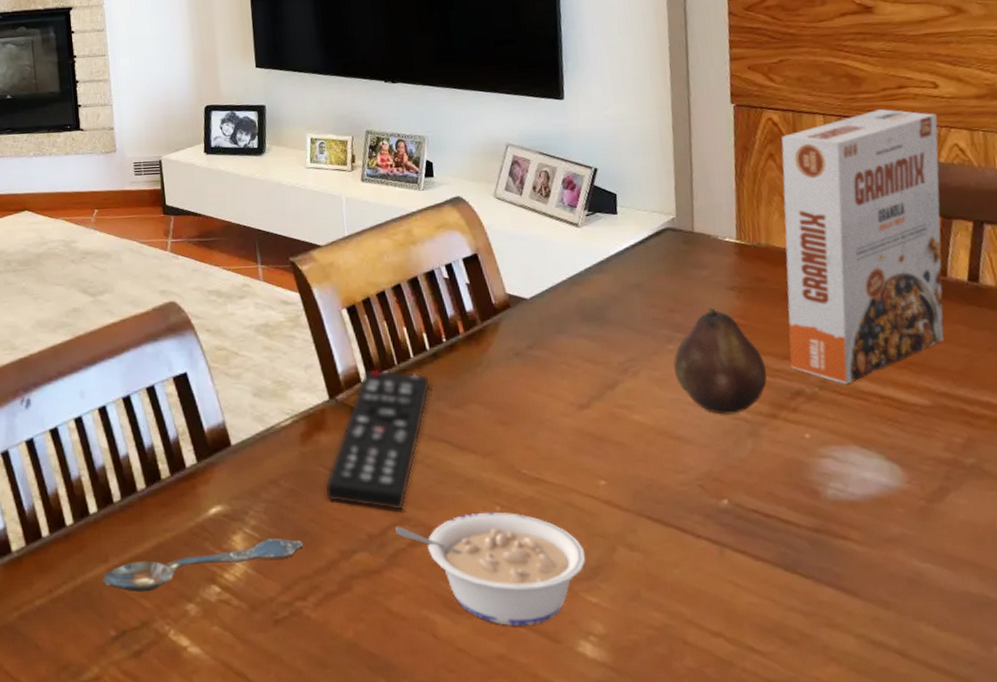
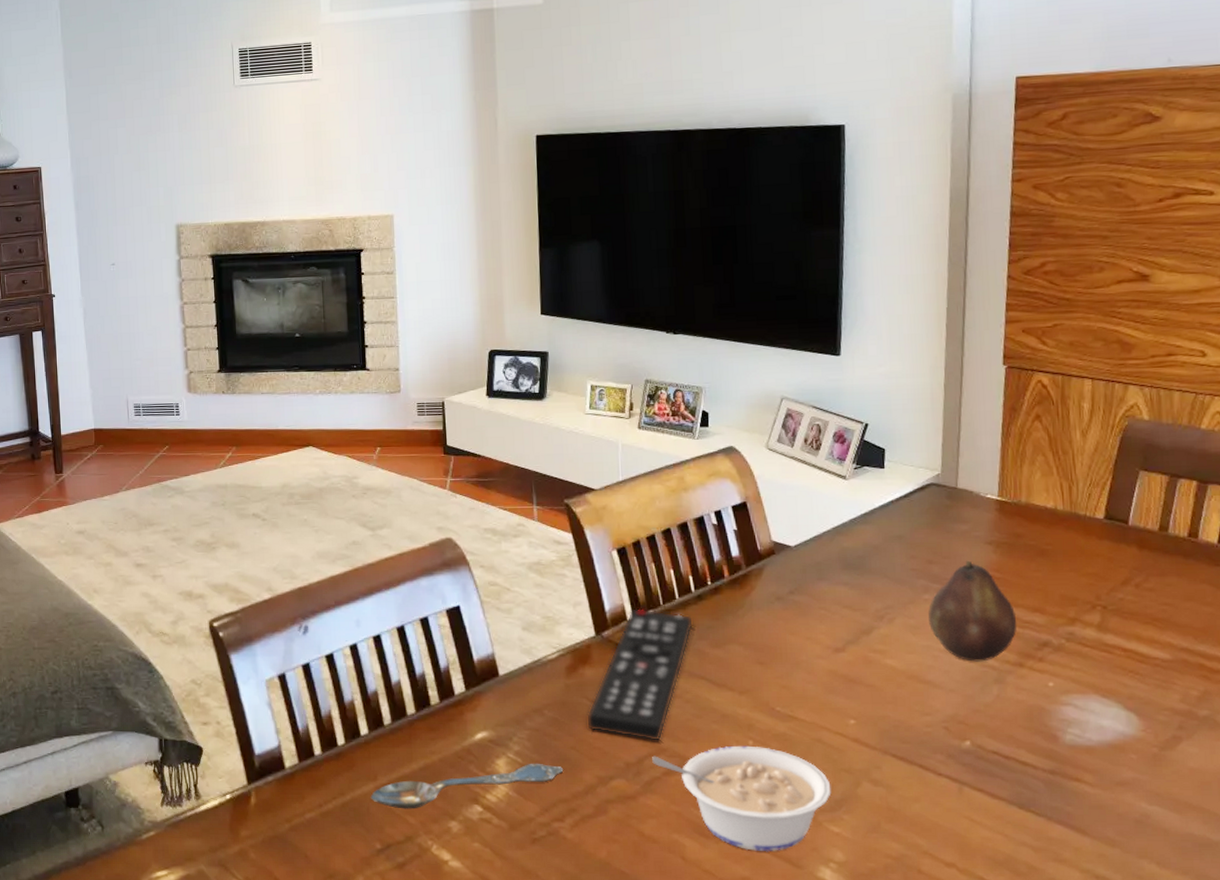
cereal box: present [781,109,944,384] -> none [1040,375,1203,637]

